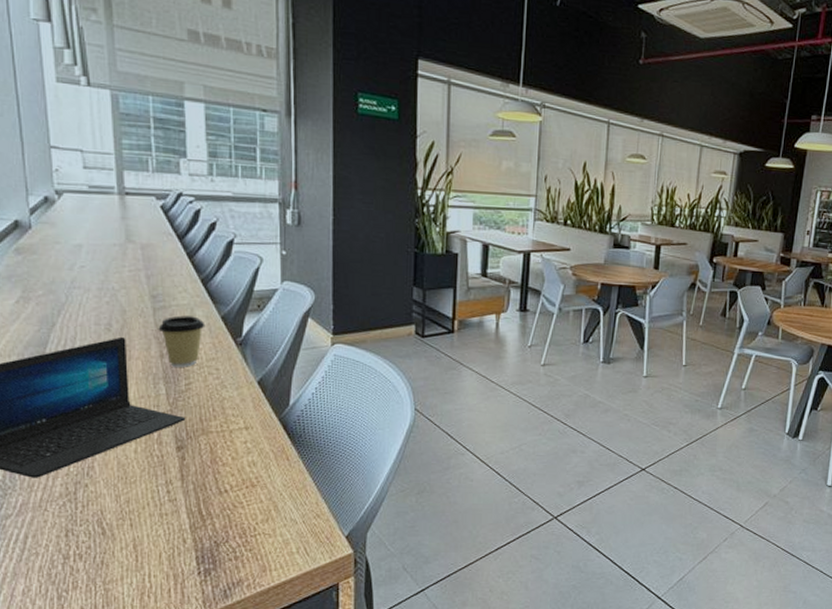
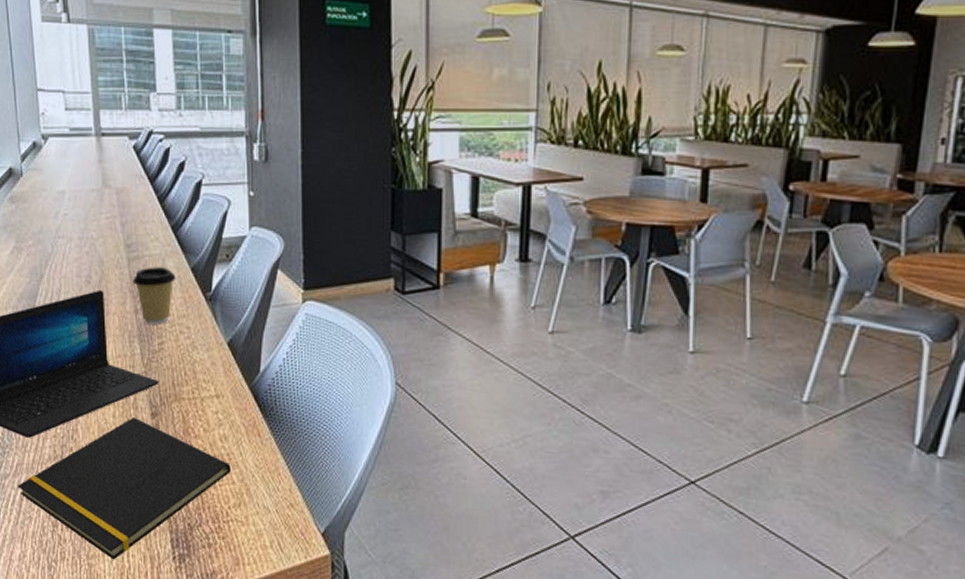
notepad: none [22,452,260,582] -> present [18,417,232,560]

